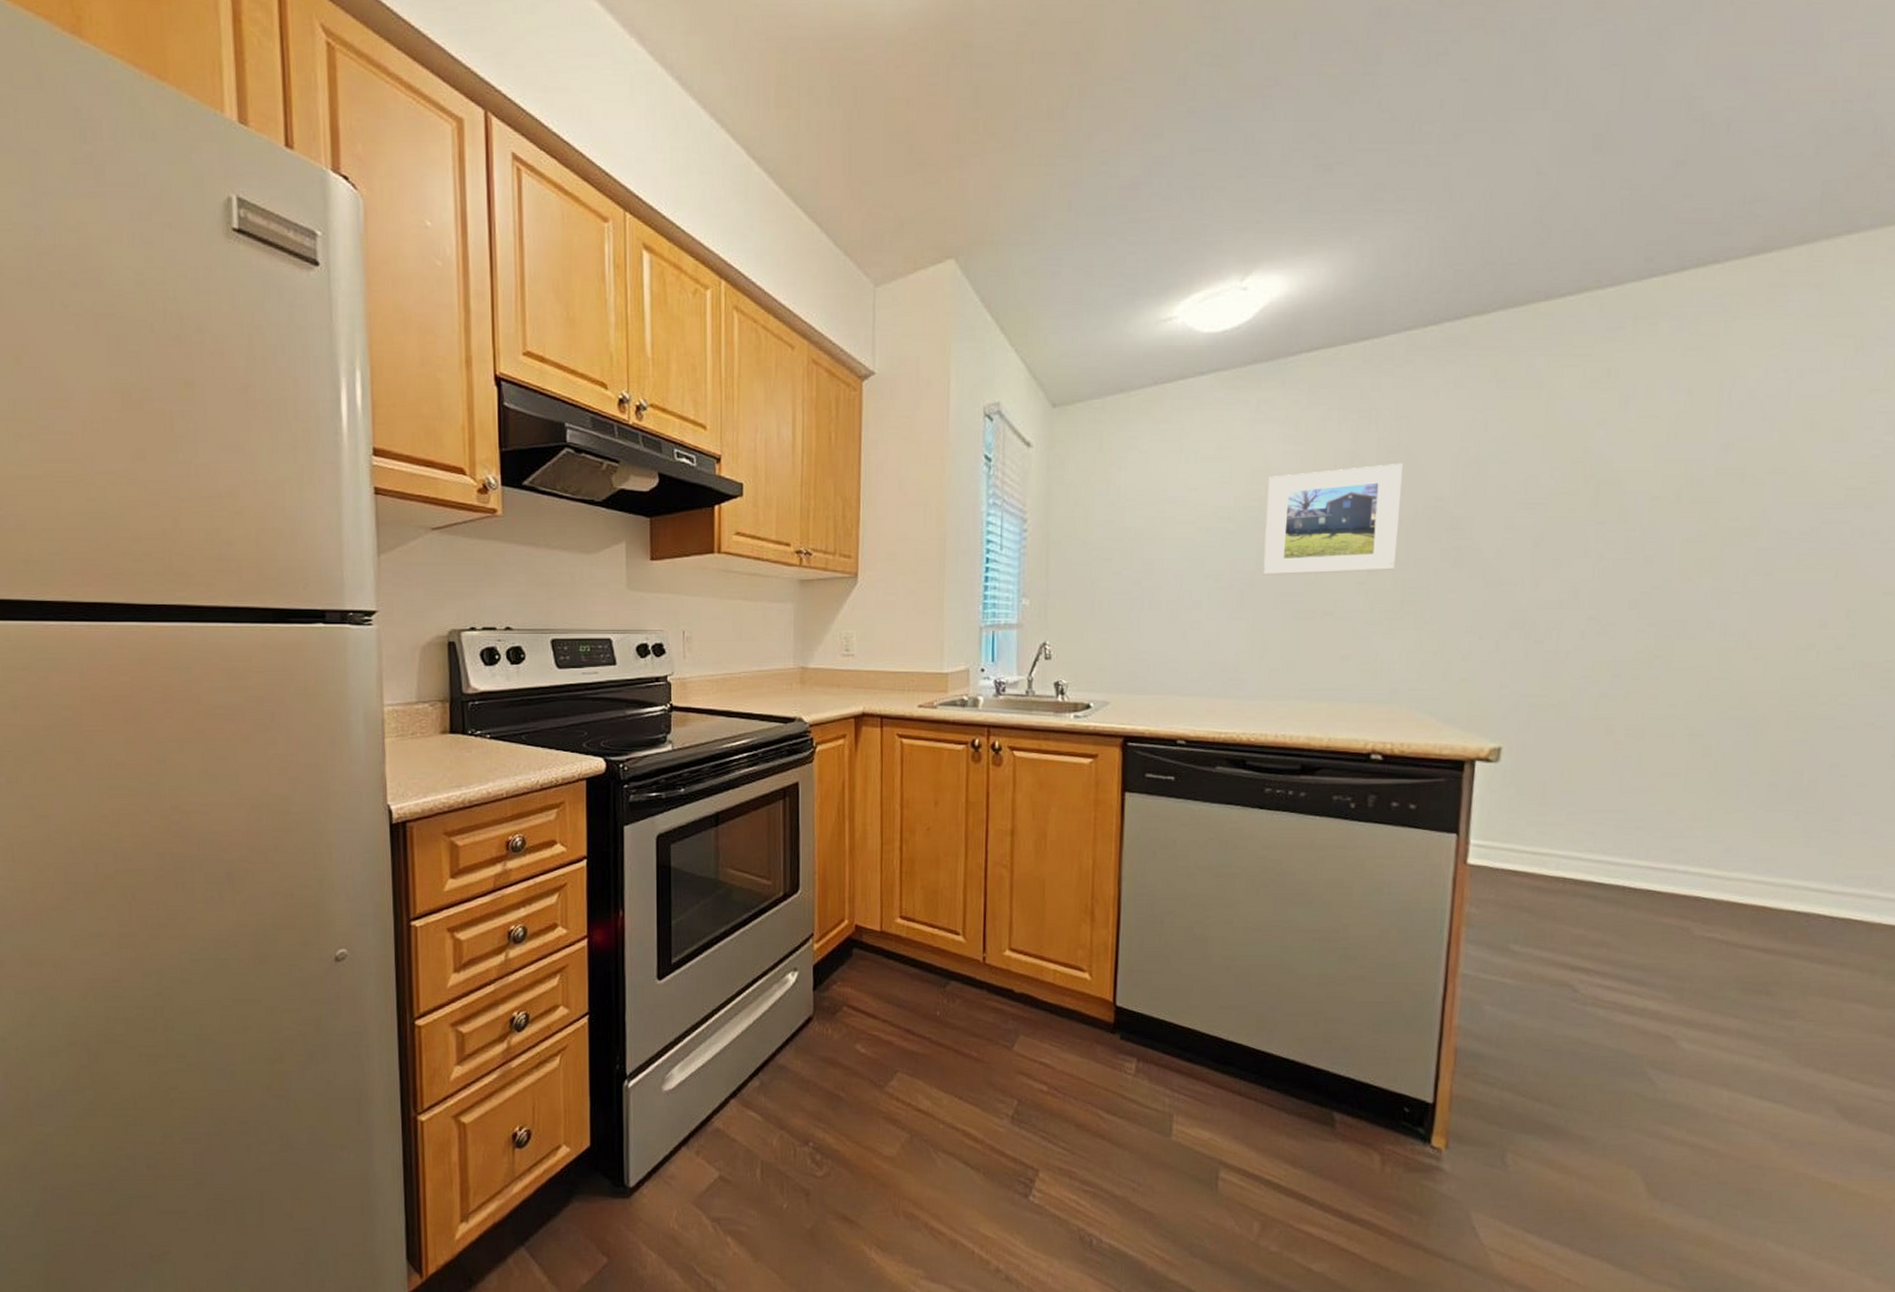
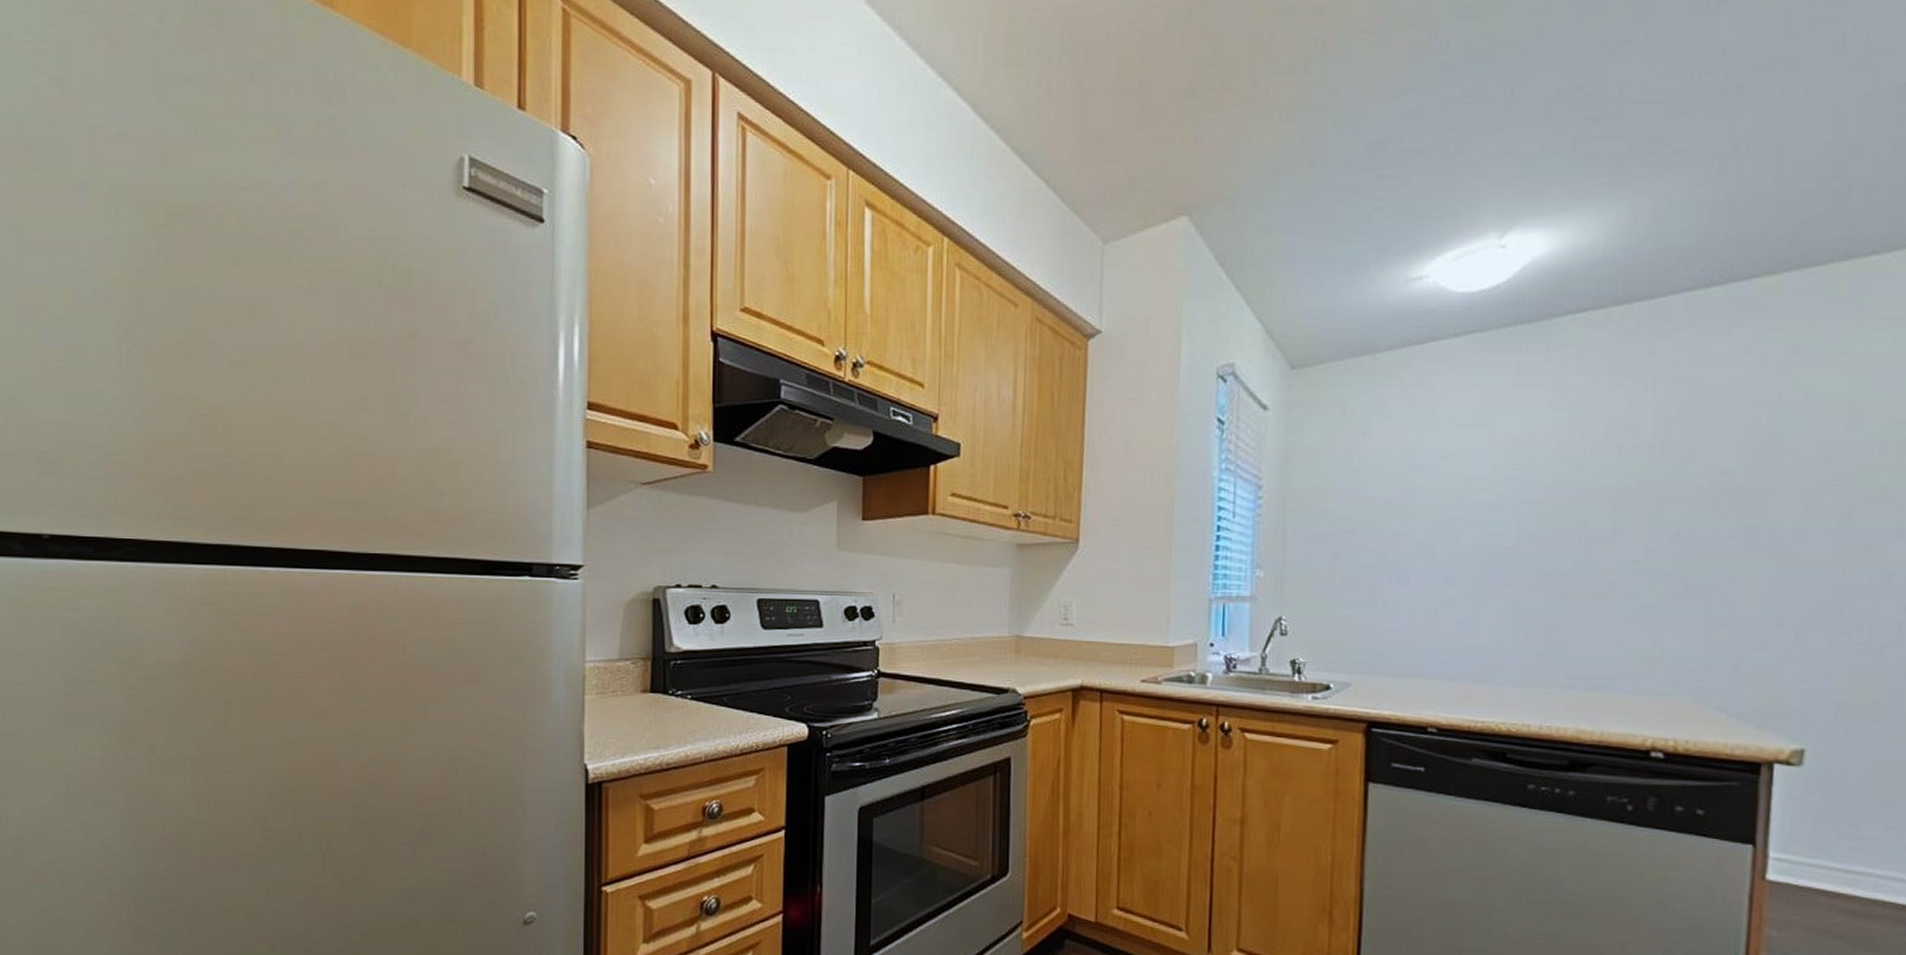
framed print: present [1263,462,1403,575] -> none [1524,432,1685,552]

